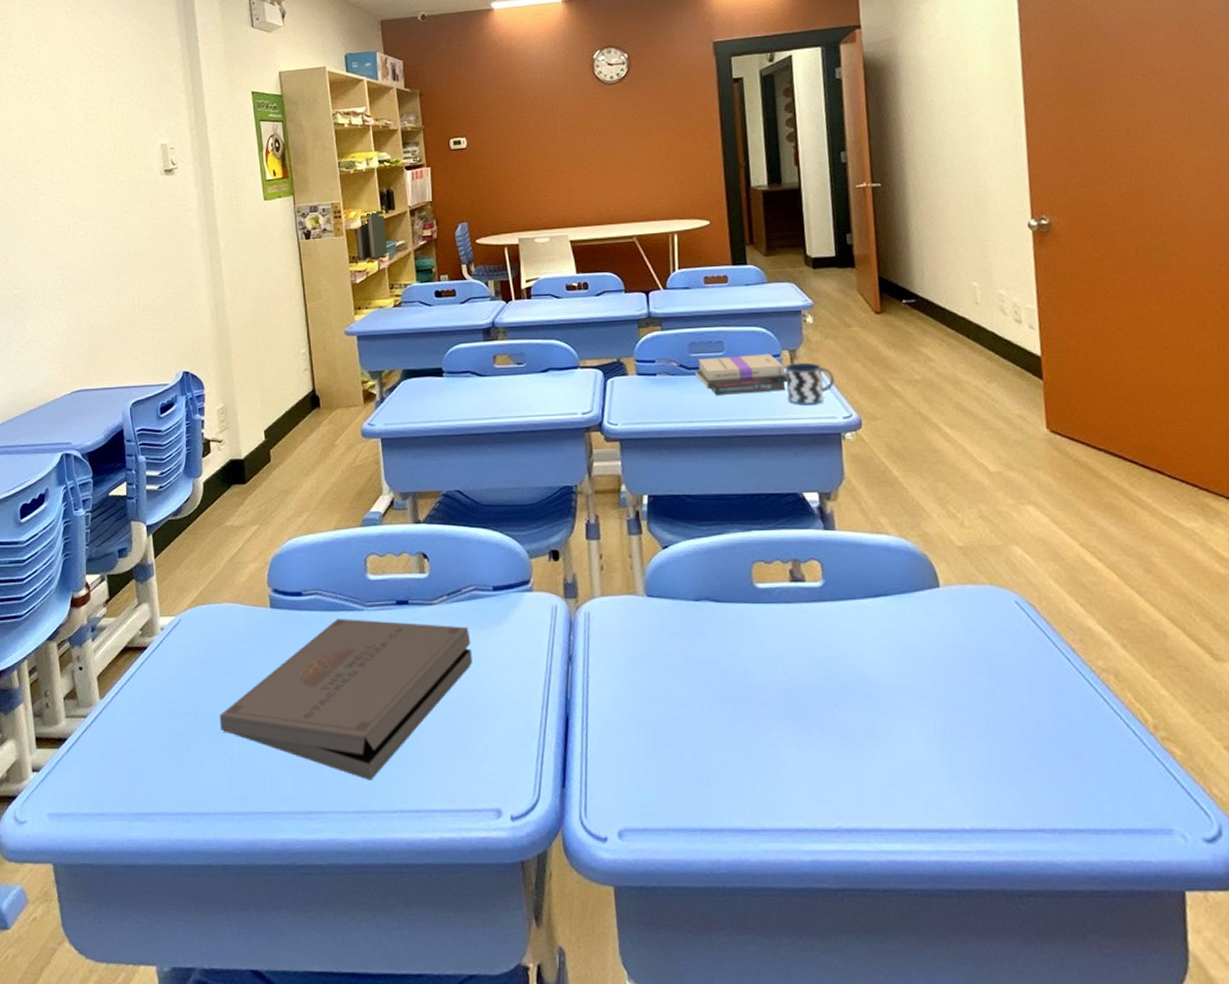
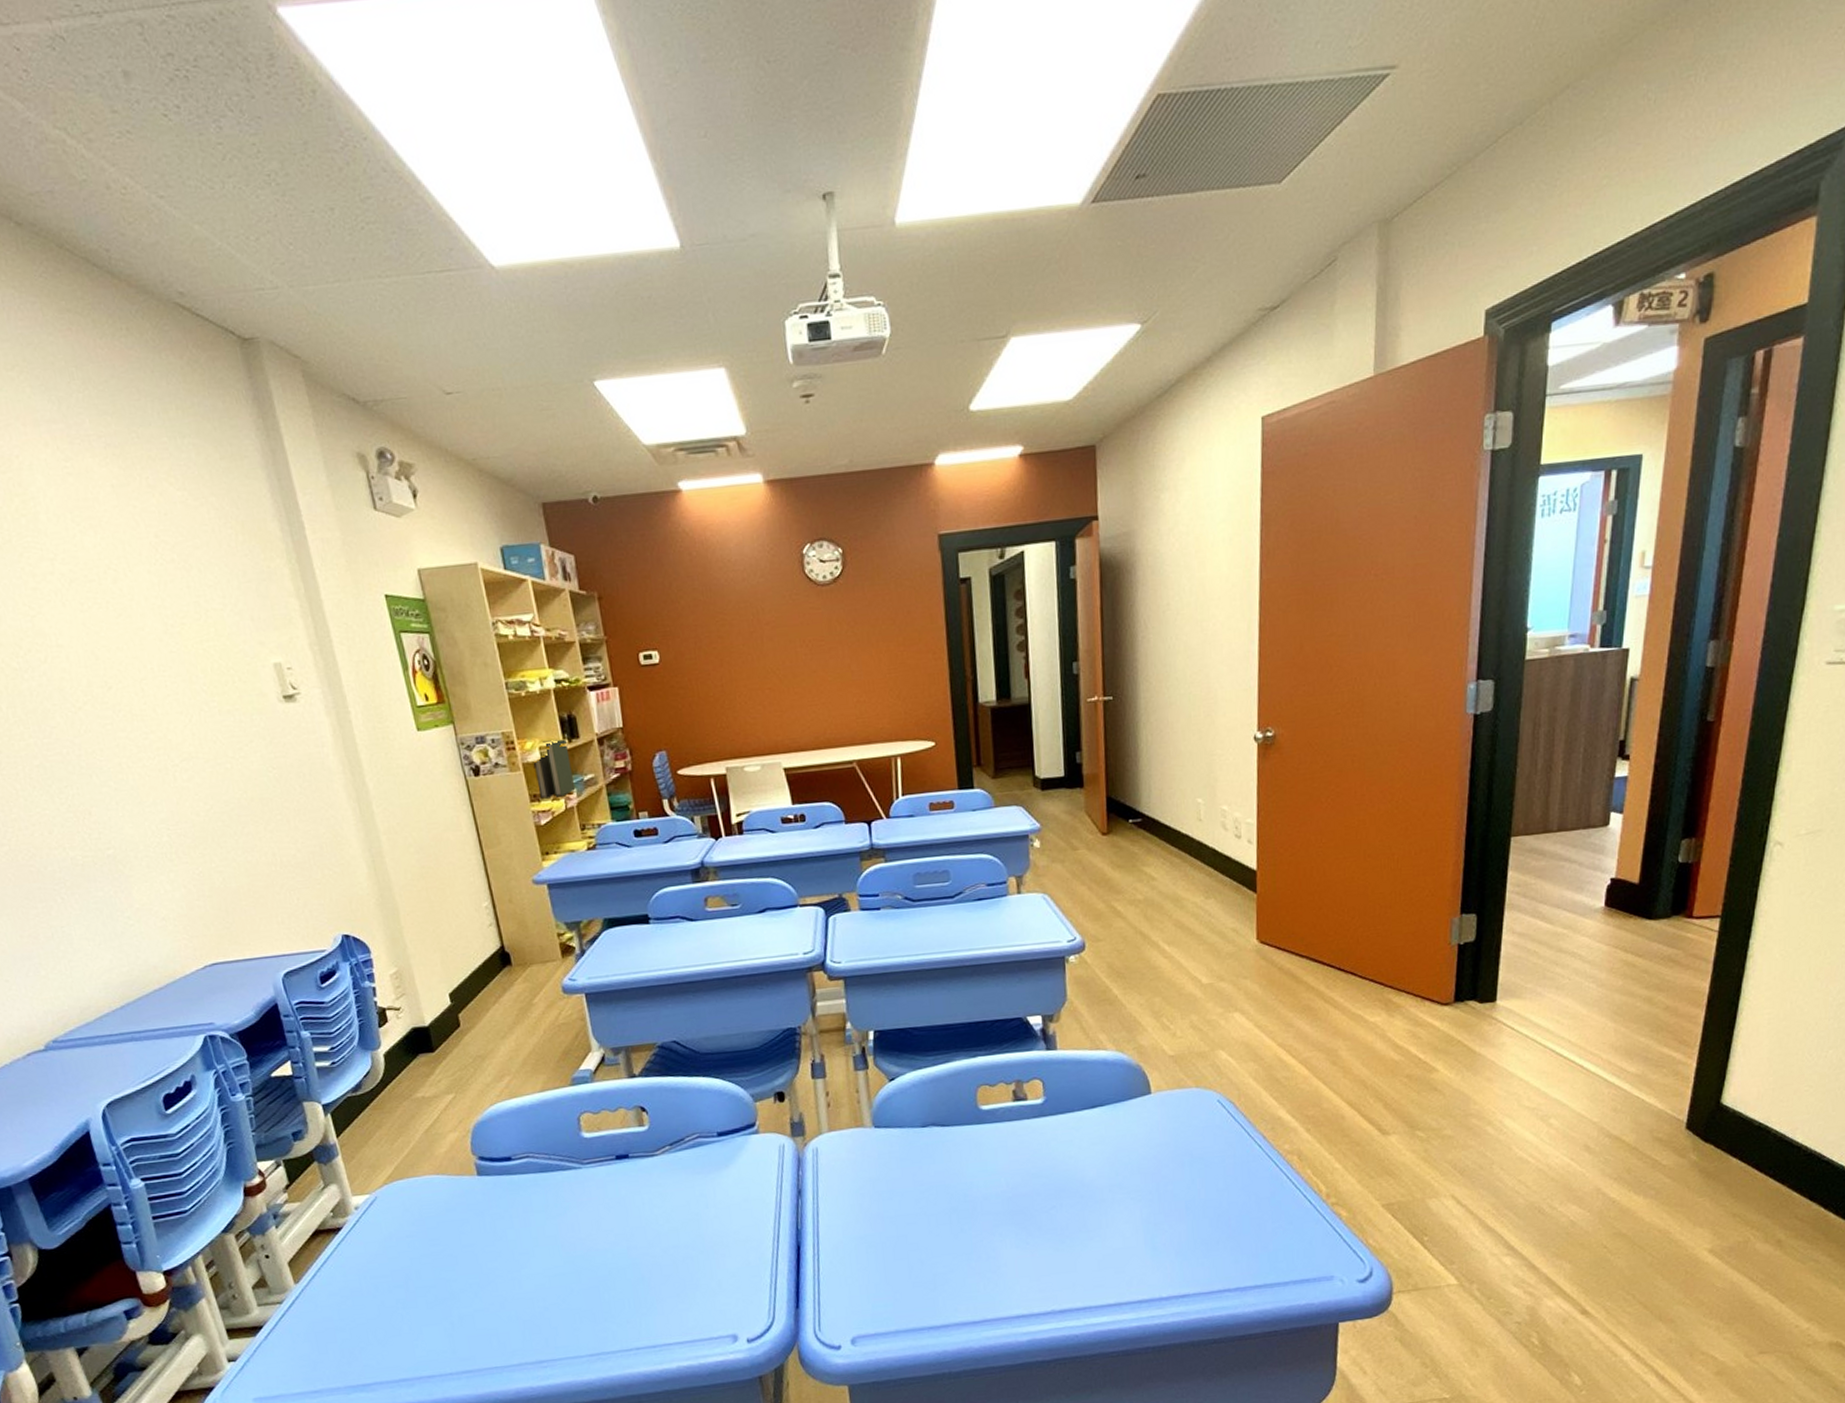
pizza box: present [219,619,472,781] -> none [433,1173,700,1326]
books: present [694,354,787,395] -> none [920,881,1013,927]
cup: present [784,362,834,406] -> none [1011,887,1060,932]

